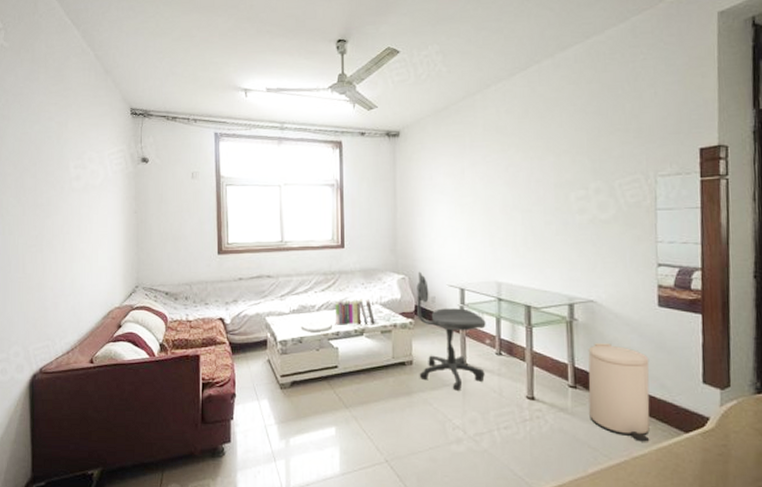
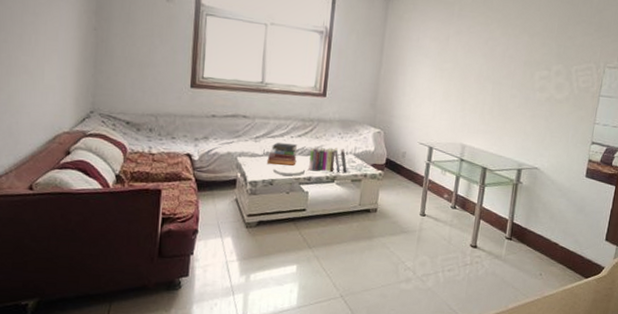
books: none [294,299,323,322] -> present [266,142,298,166]
office chair: present [416,271,486,391] -> none [381,127,447,237]
pedal bin: present [588,343,650,442] -> none [517,204,571,285]

